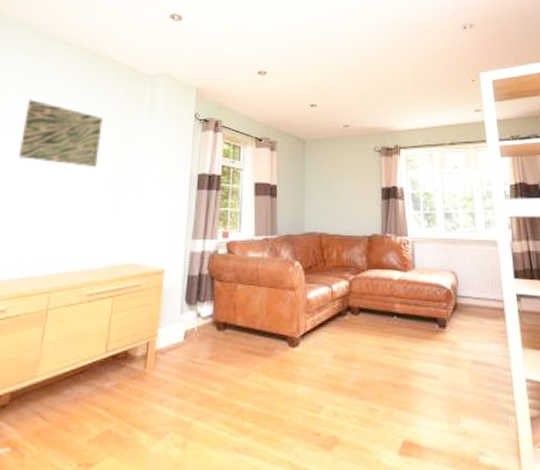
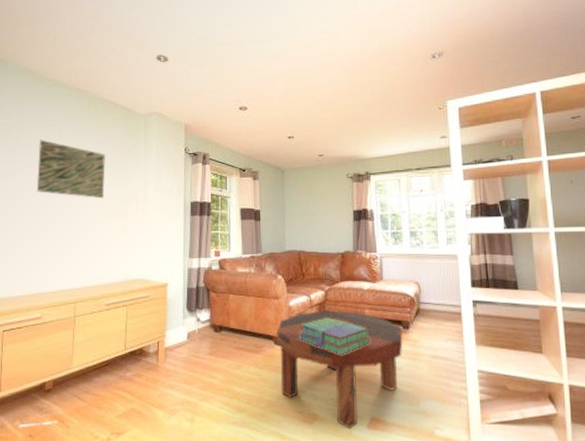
coffee table: none [292,305,439,456] -> present [277,311,403,429]
stack of books: none [318,312,402,361] -> present [299,317,371,356]

